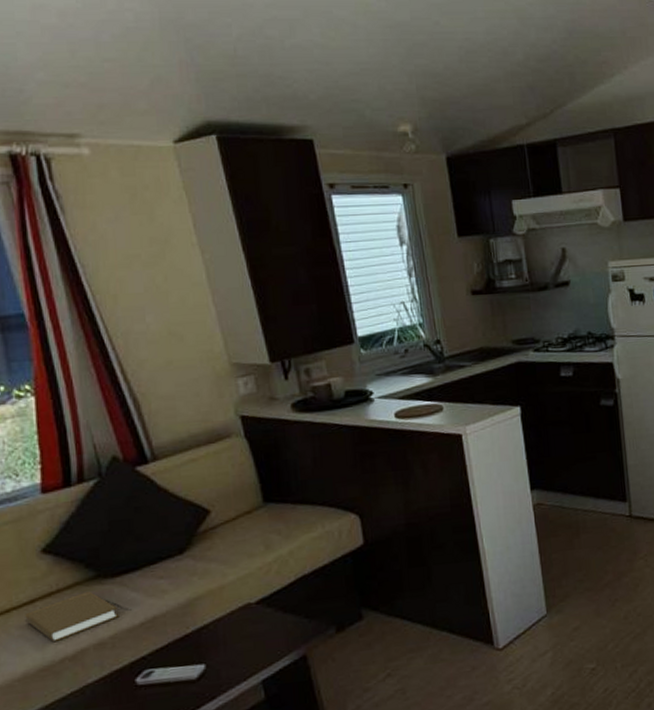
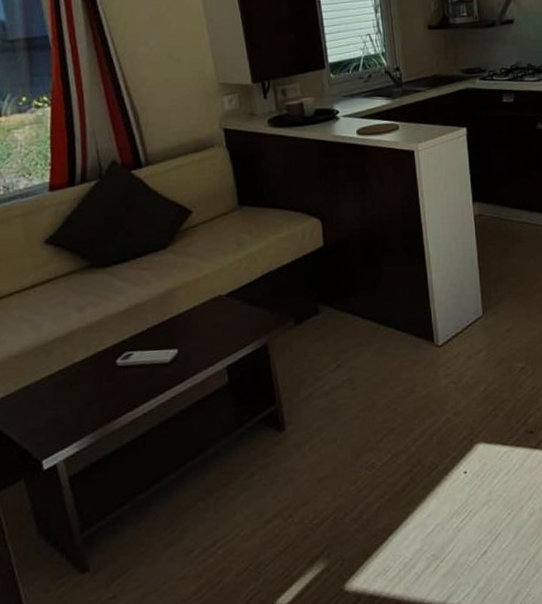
book: present [25,590,119,642] -> none [26,278,107,324]

